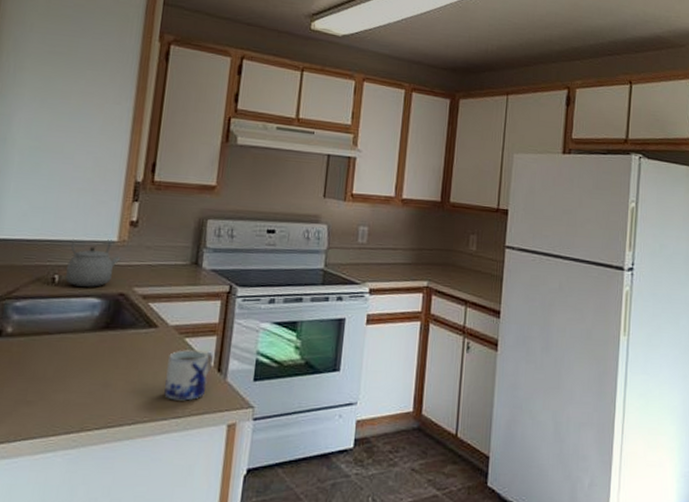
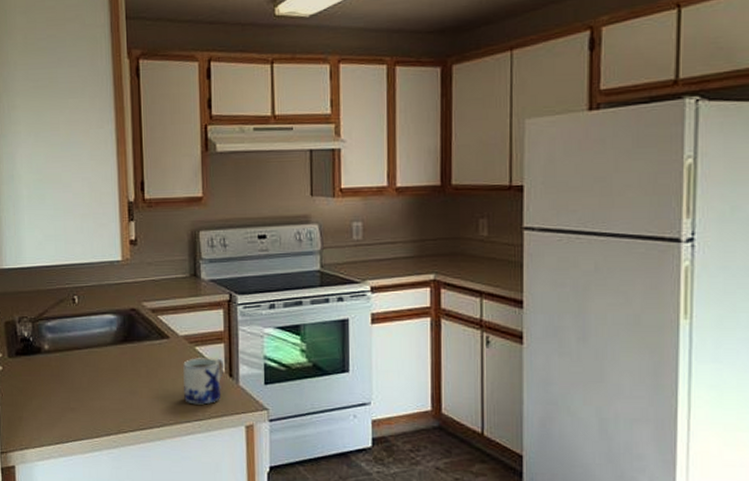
tea kettle: present [65,238,121,287] -> none [83,259,127,305]

